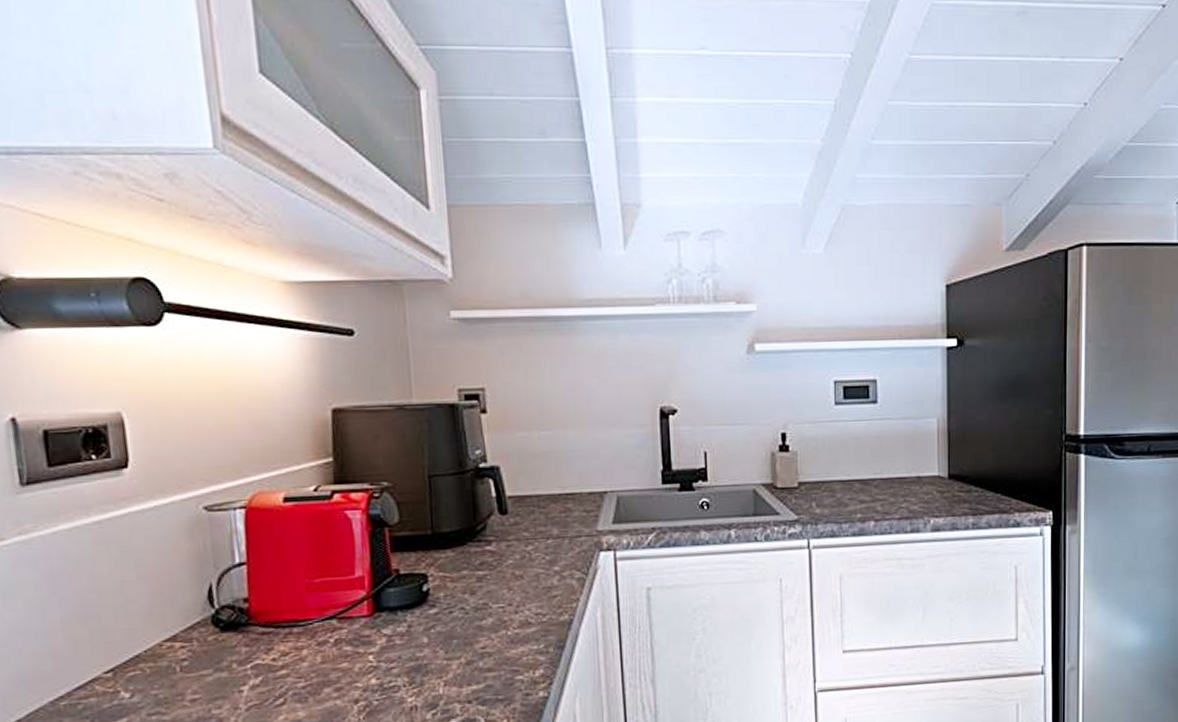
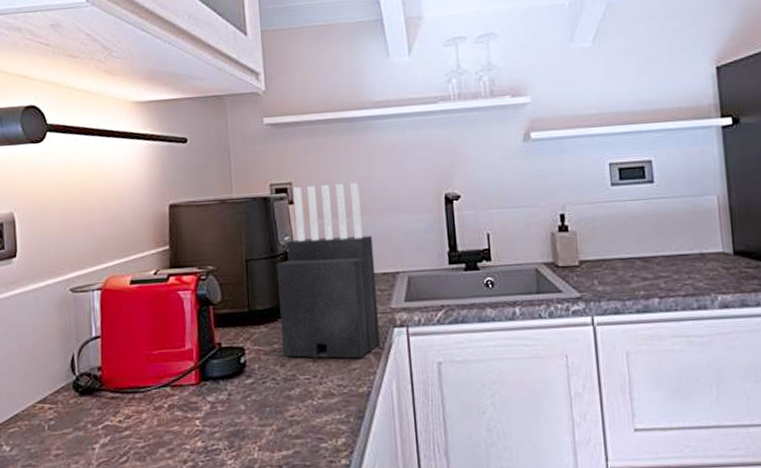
knife block: none [466,390,585,587] -> present [277,182,381,360]

